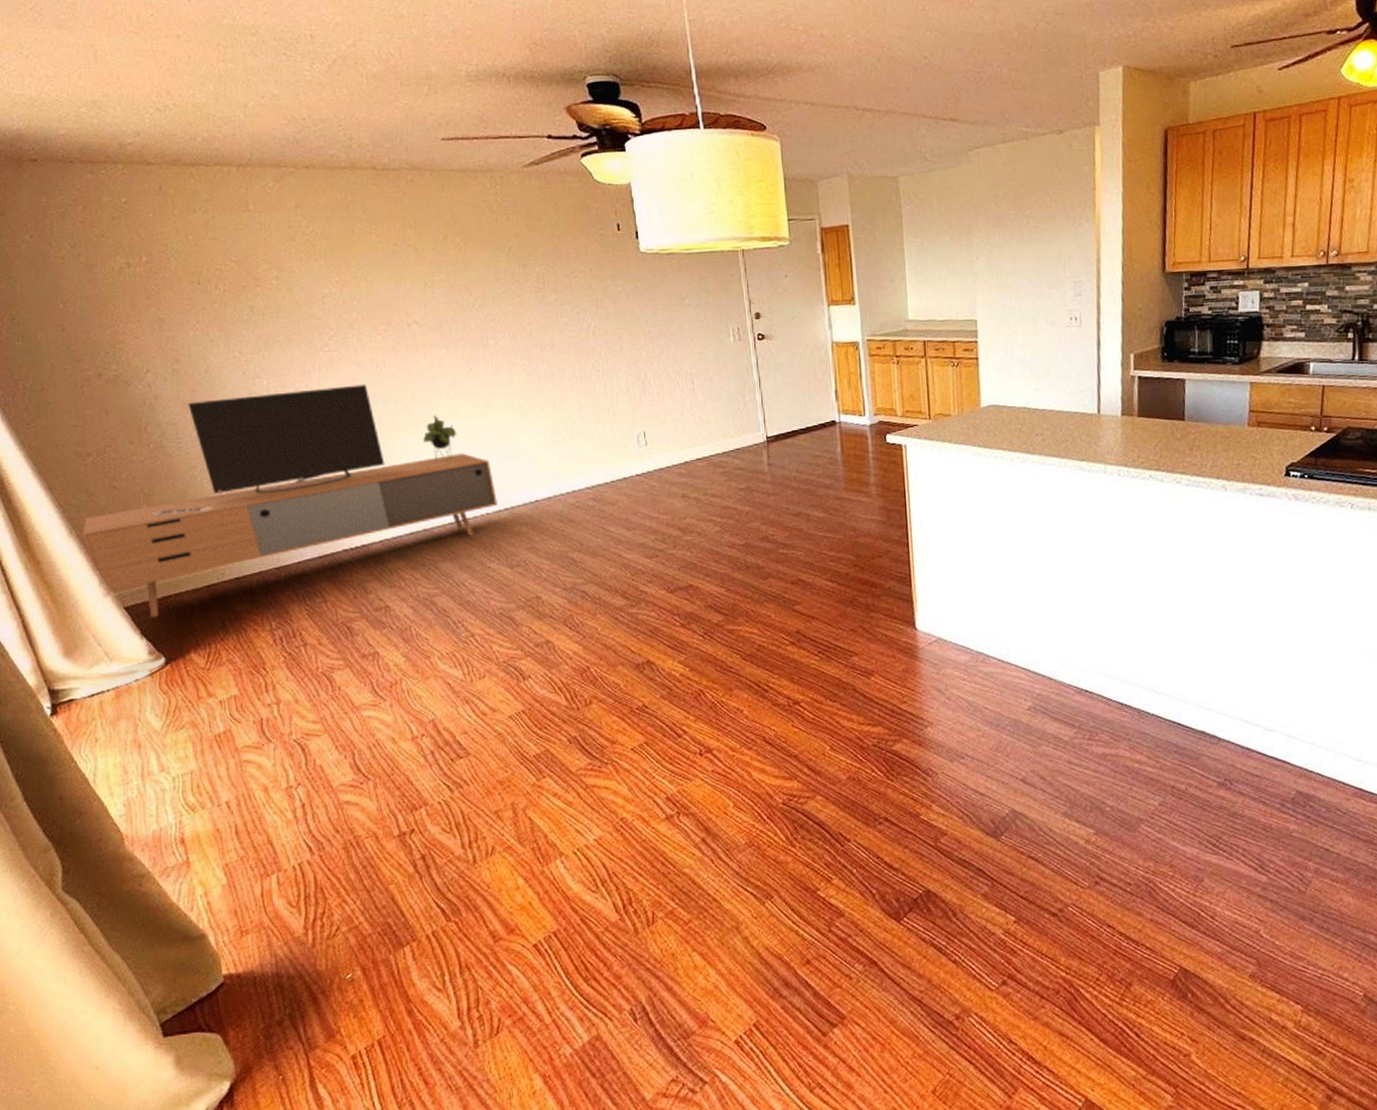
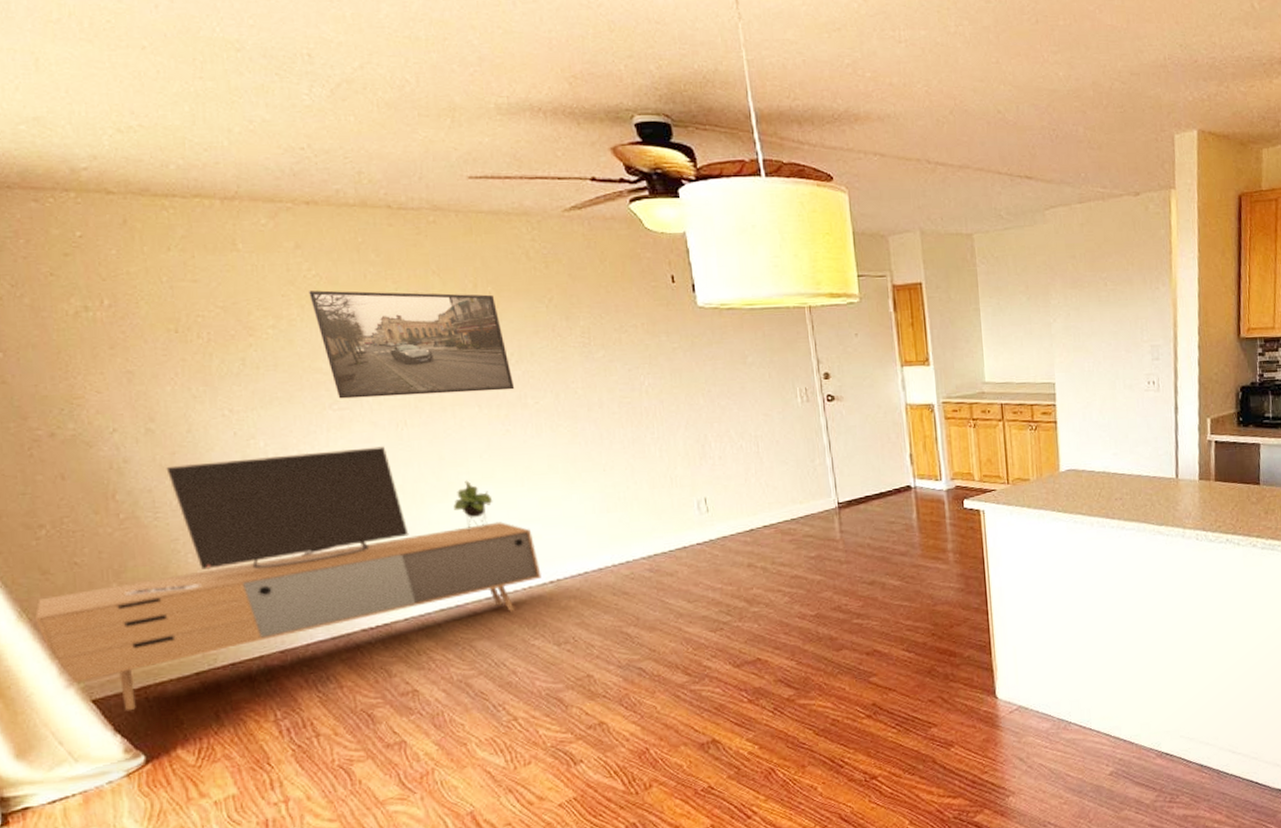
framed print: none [307,244,478,342] -> present [309,290,515,399]

